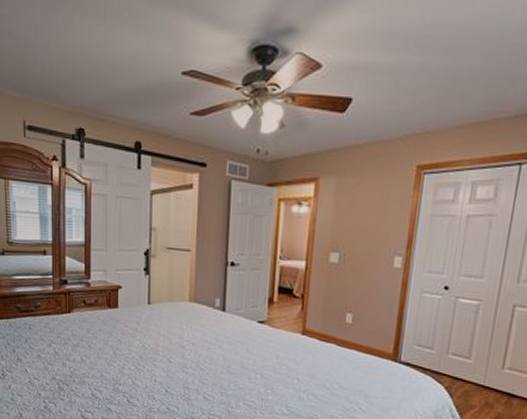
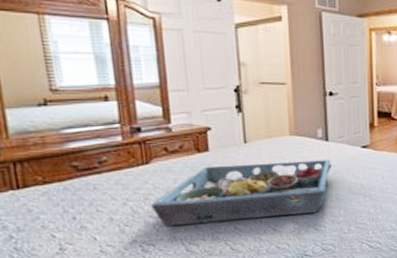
serving tray: none [69,321,226,381] -> present [150,159,331,226]

